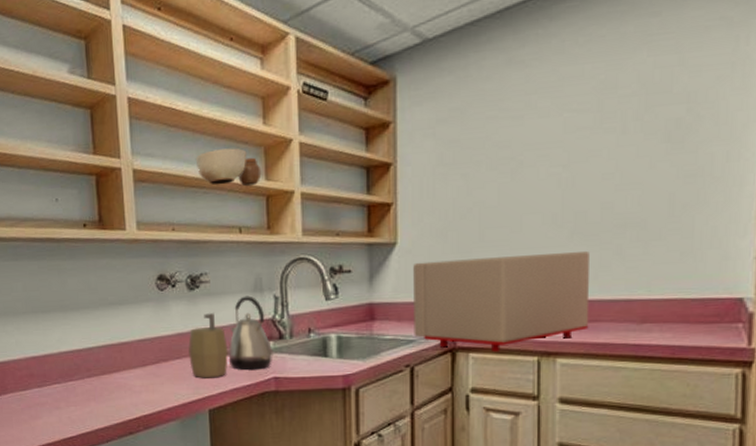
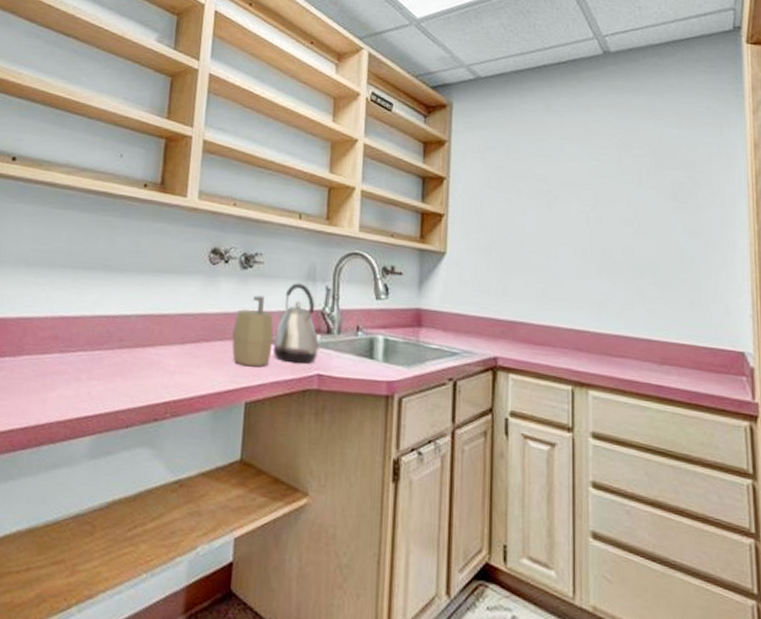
bowl: present [195,148,247,185] -> none [265,136,315,170]
jar: present [238,157,262,187] -> none [304,149,327,176]
microwave: present [413,251,590,353] -> none [458,274,617,377]

